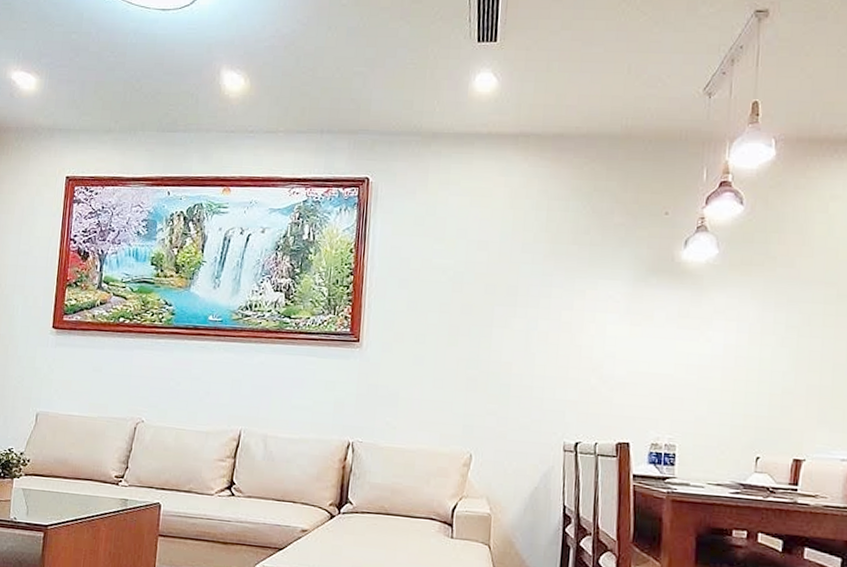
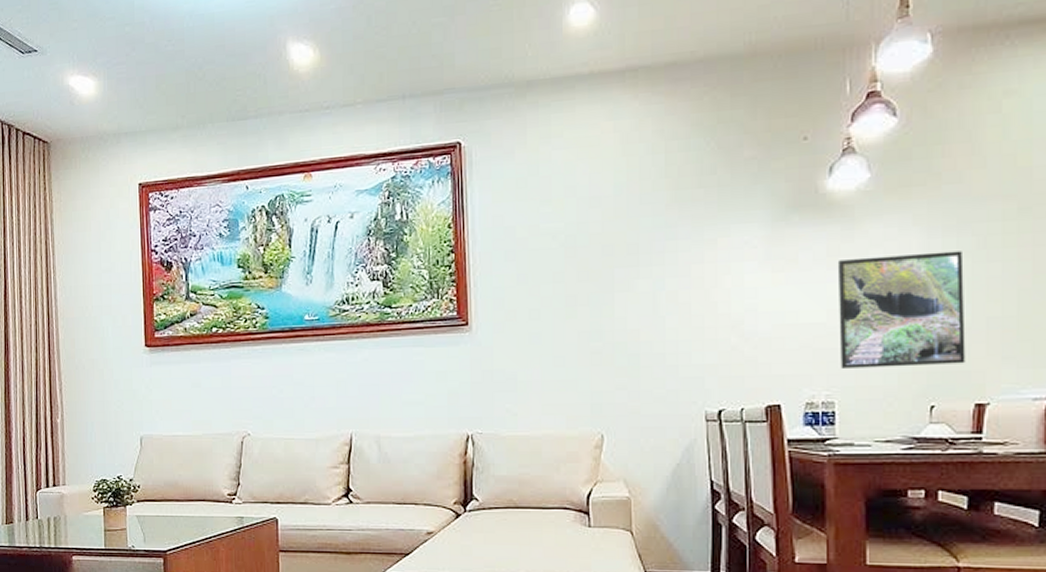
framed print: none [683,321,791,423] -> present [837,251,966,368]

